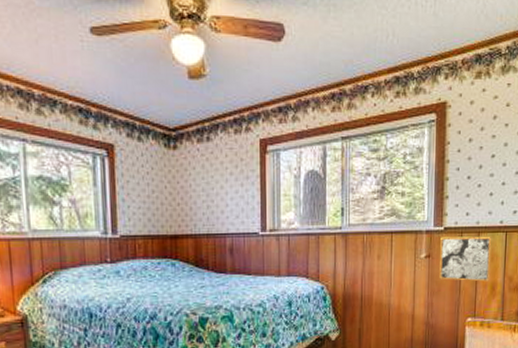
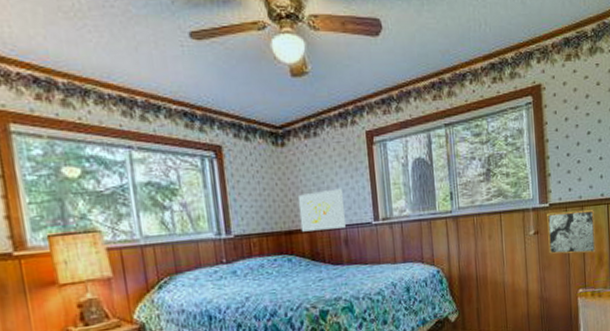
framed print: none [185,196,233,237] -> present [297,188,346,232]

